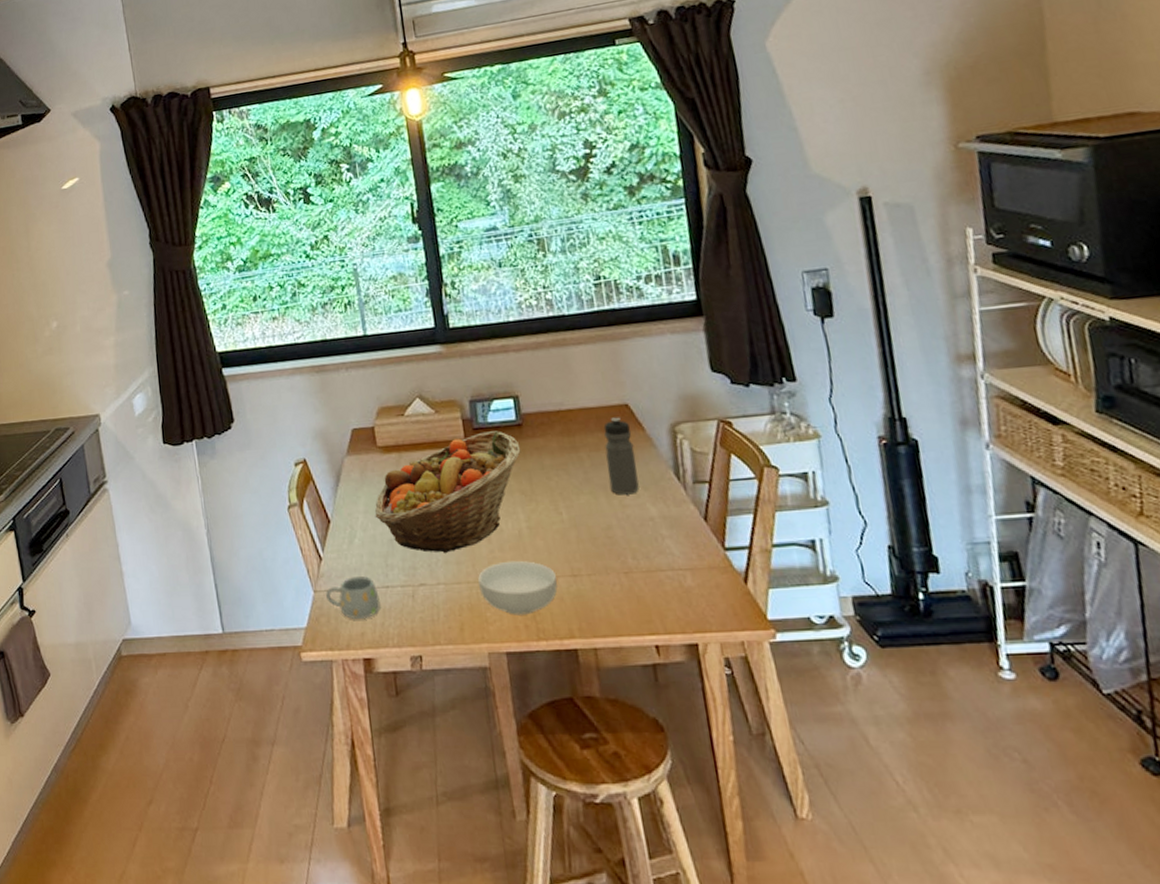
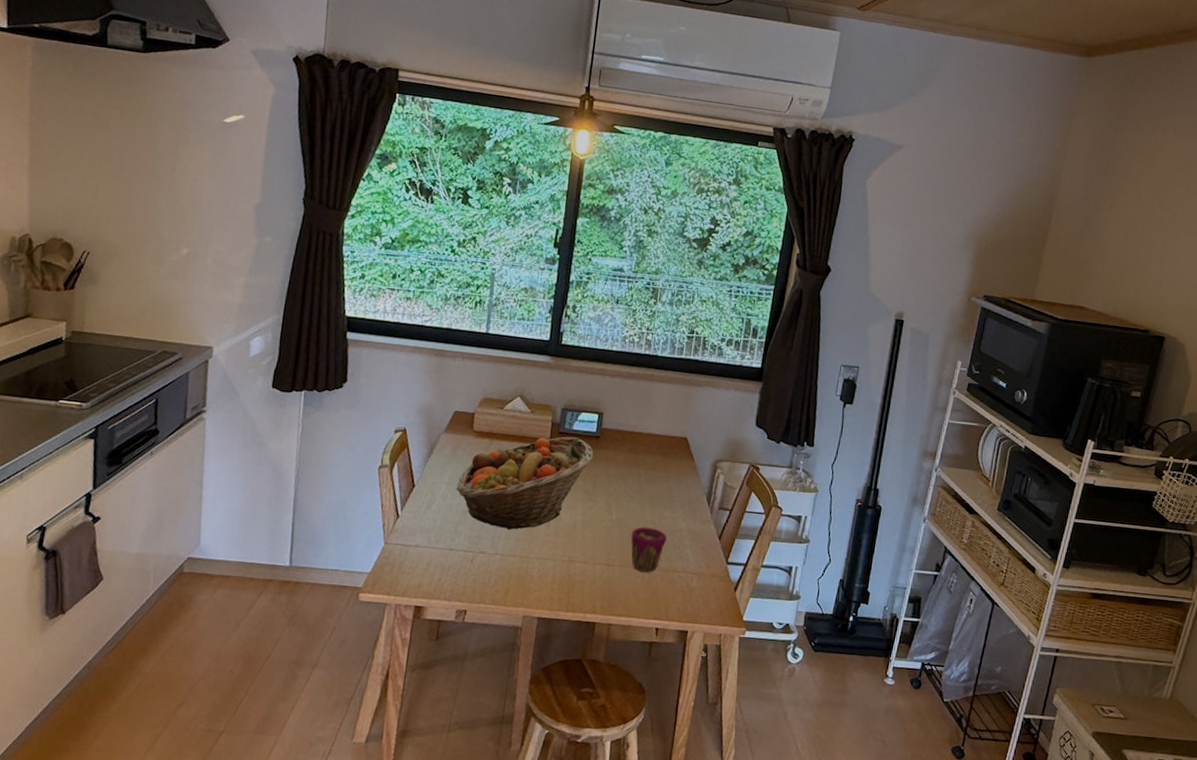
mug: present [326,576,381,619] -> none [395,536,443,573]
cereal bowl: present [478,560,558,615] -> none [529,544,594,590]
cup: none [591,521,638,577] -> present [631,527,667,572]
water bottle: present [603,417,639,495] -> none [655,446,684,509]

